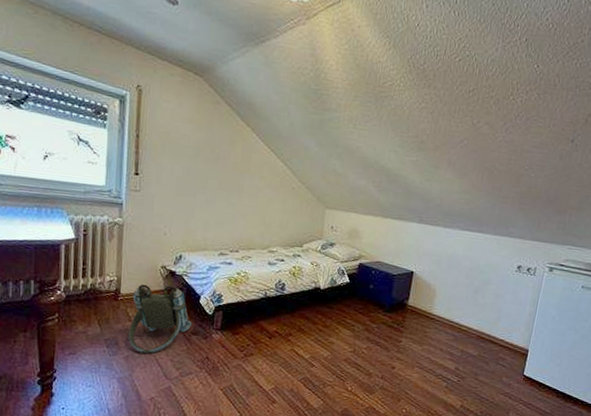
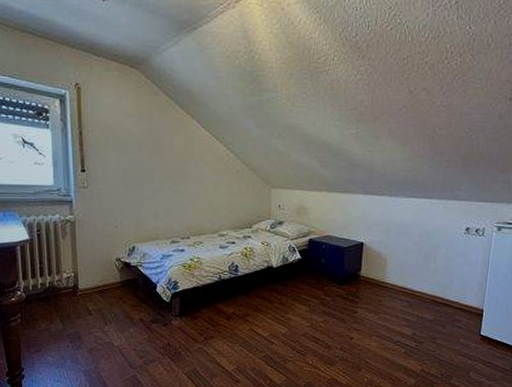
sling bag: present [128,284,192,354] -> none [89,277,150,345]

